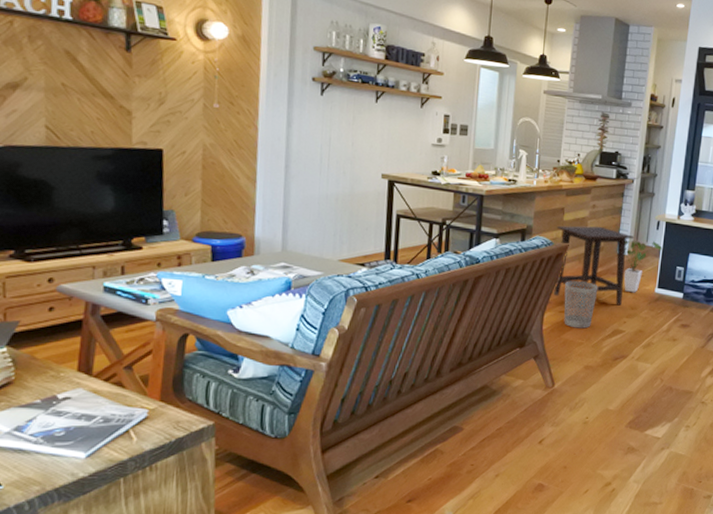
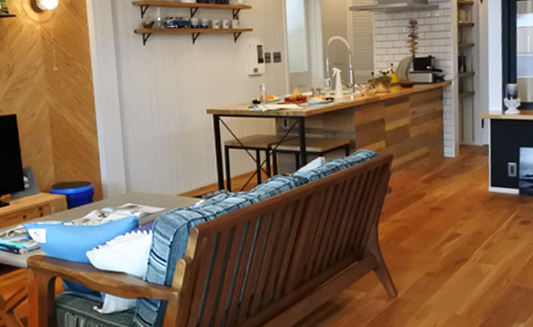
side table: present [554,225,634,308] -> none [378,132,460,215]
wastebasket: present [564,281,598,329] -> none [395,188,429,236]
house plant: present [624,240,662,293] -> none [450,140,490,195]

